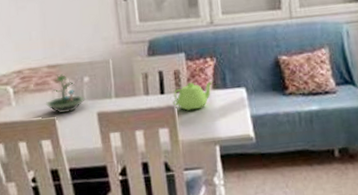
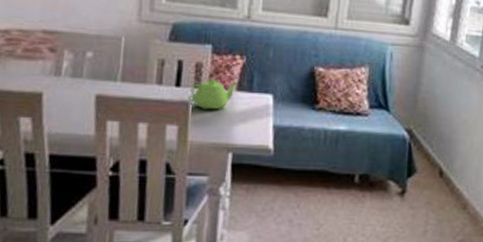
terrarium: present [46,74,85,114] -> none [33,42,84,90]

